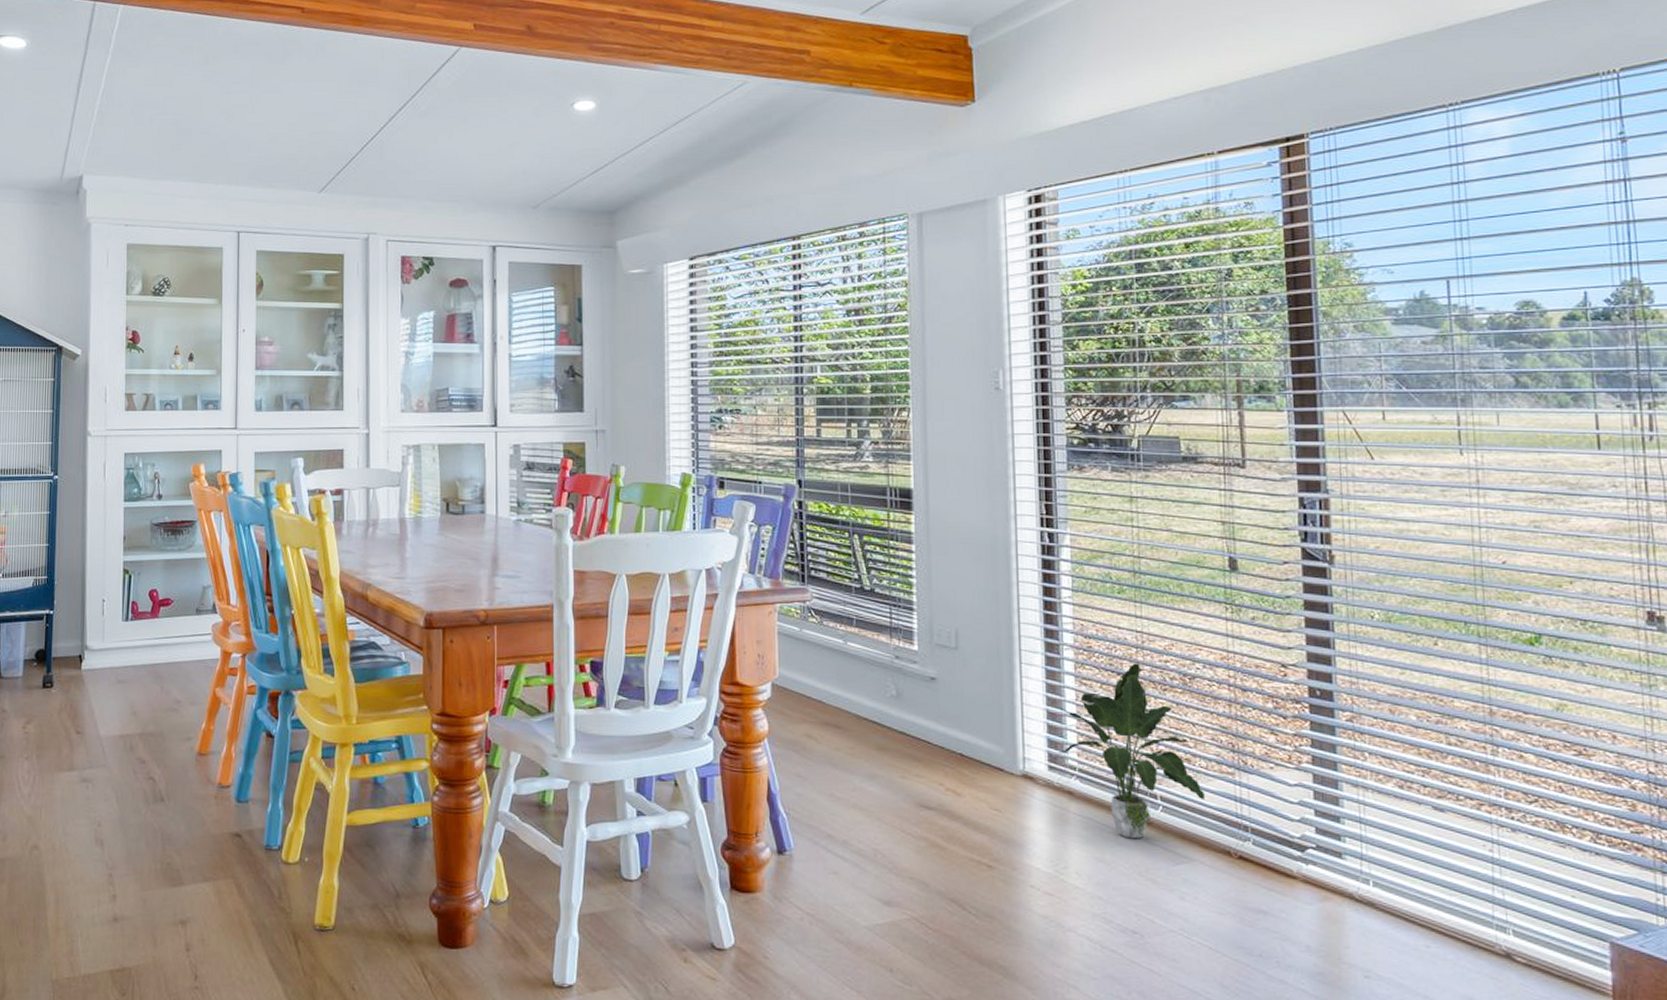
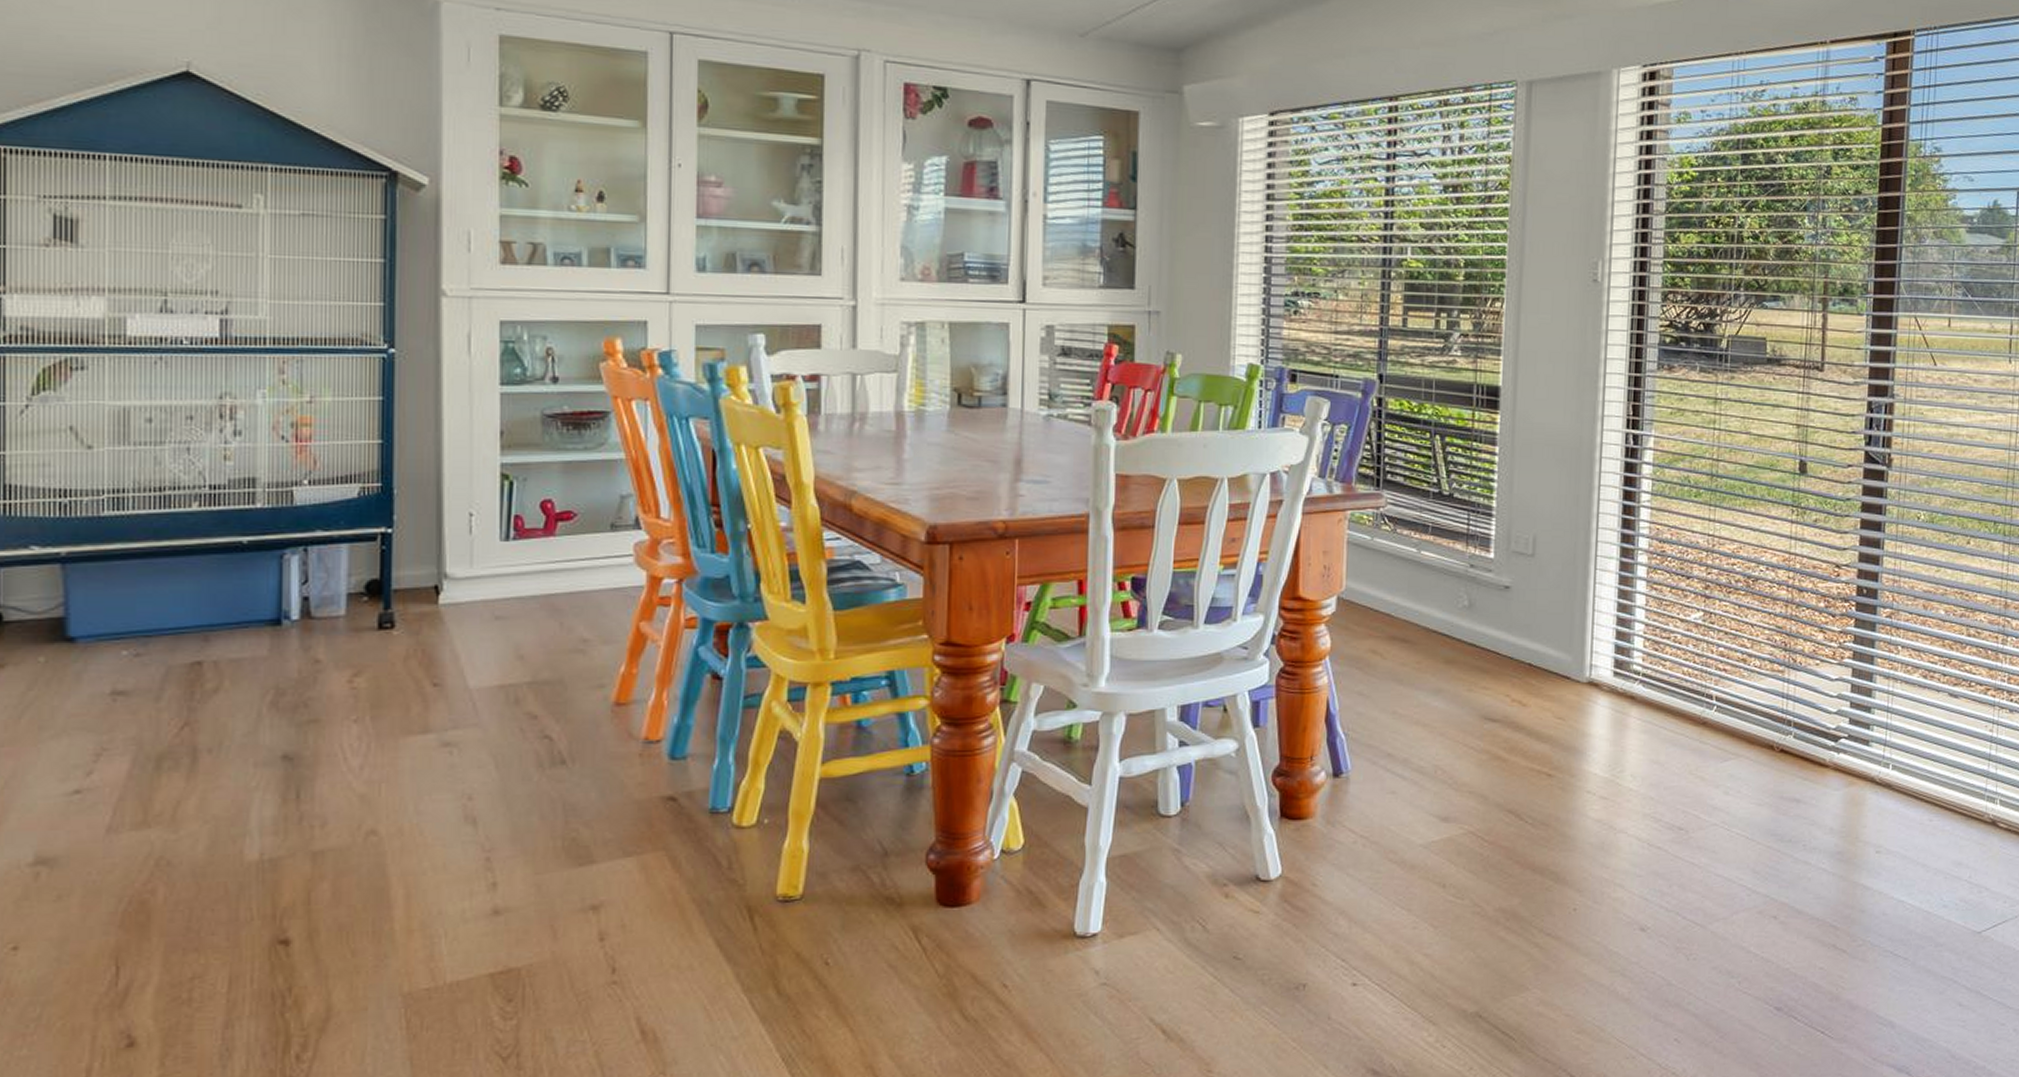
potted plant: present [1058,663,1206,839] -> none [1624,567,1757,739]

